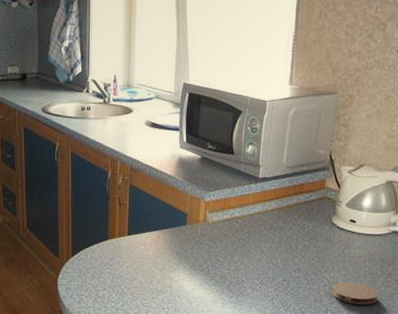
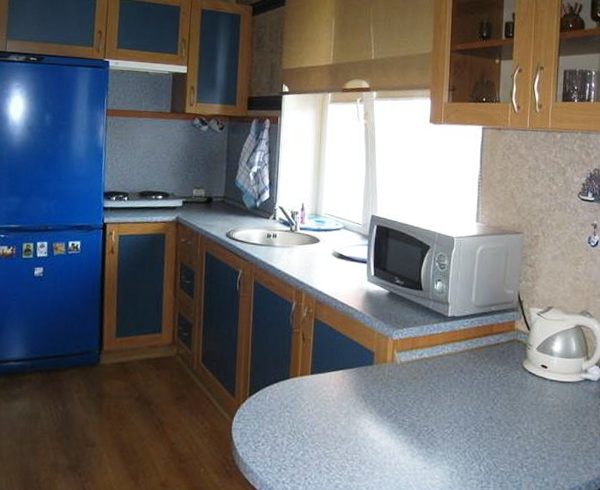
coaster: present [331,282,378,305] -> none [526,434,574,460]

